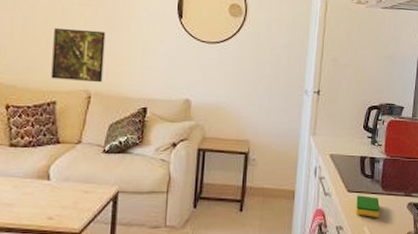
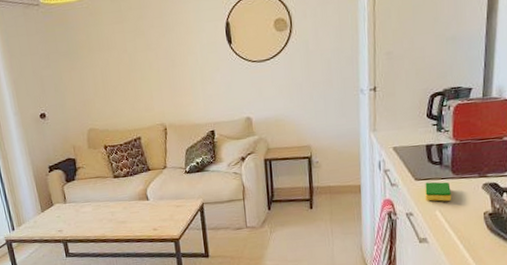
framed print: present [51,27,106,83] -> none [127,70,174,119]

